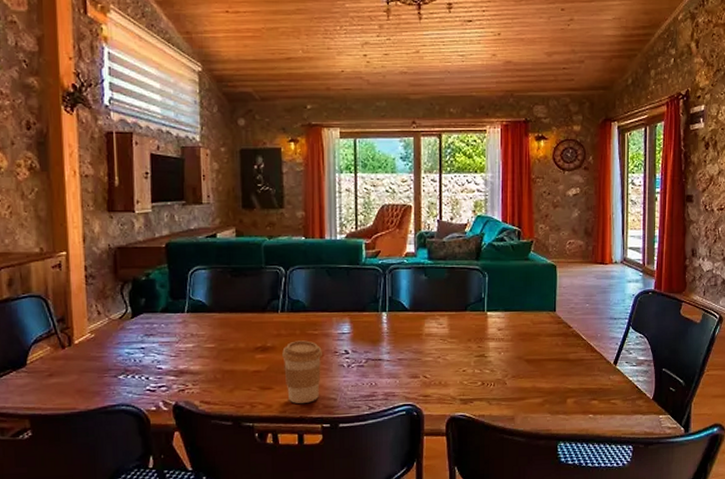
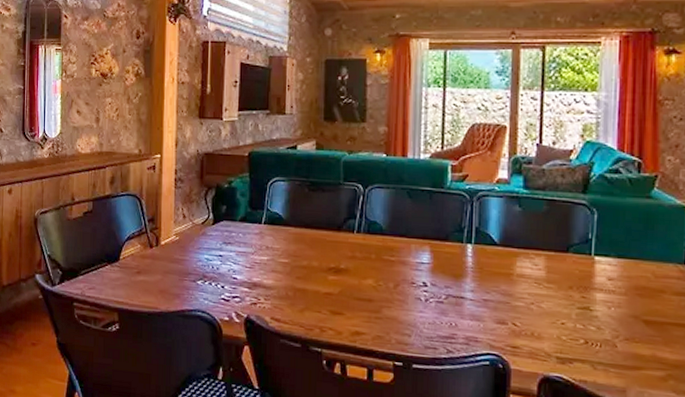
coffee cup: present [282,340,322,403] -> none [356,265,398,336]

